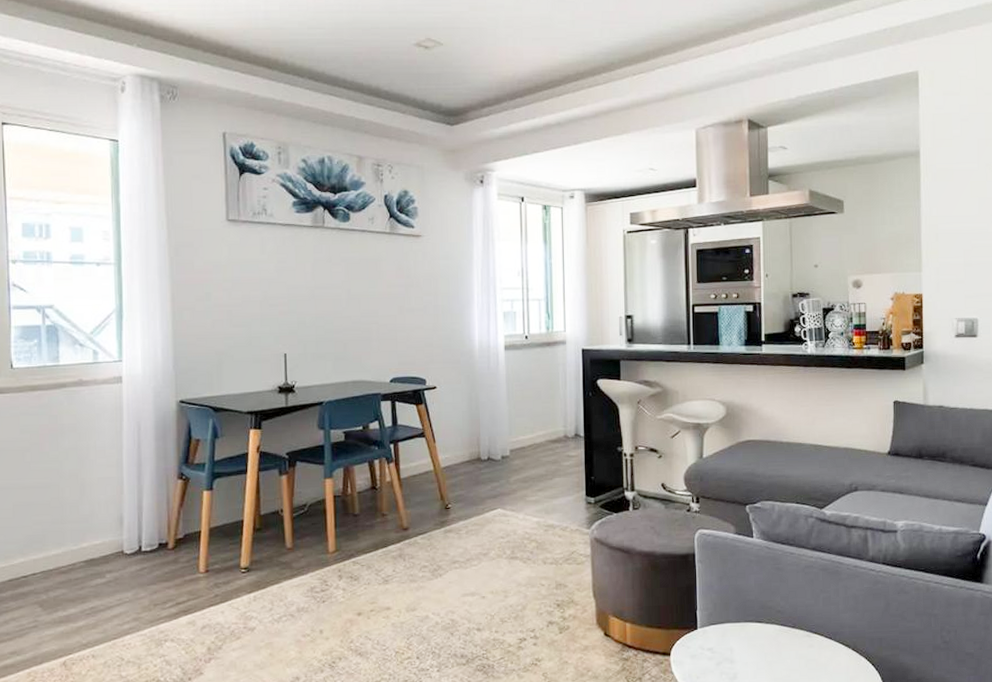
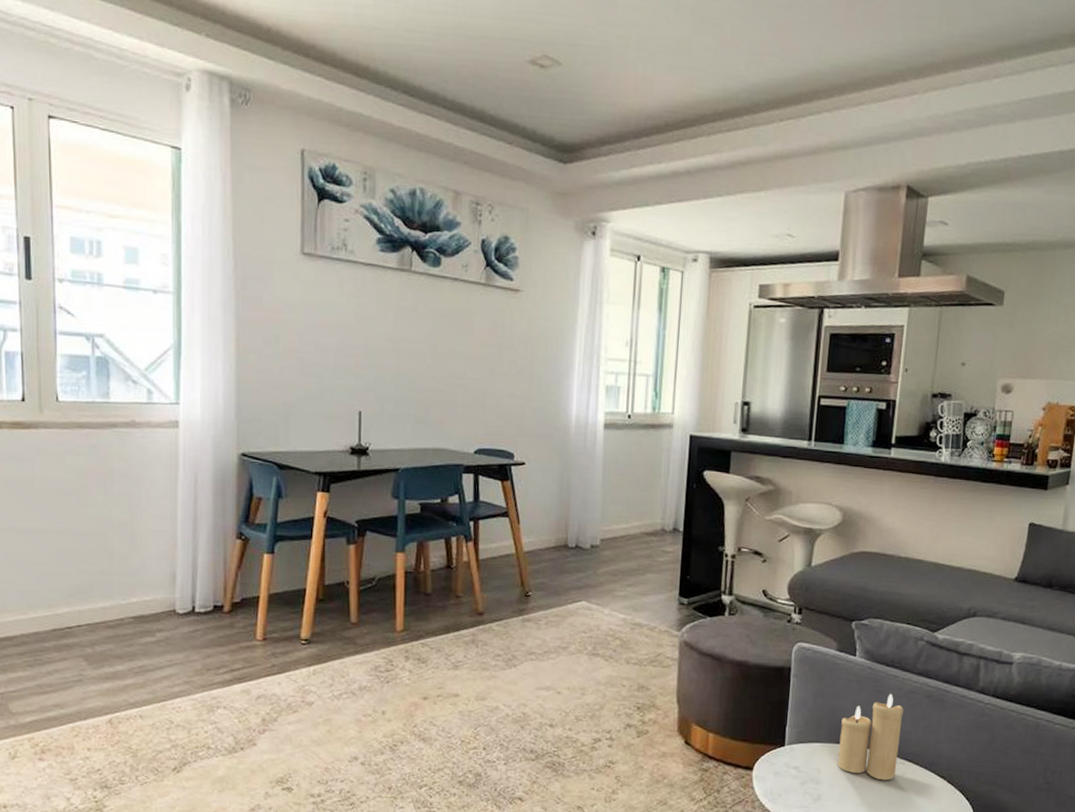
candle: none [747,570,804,654] -> present [837,694,904,781]

